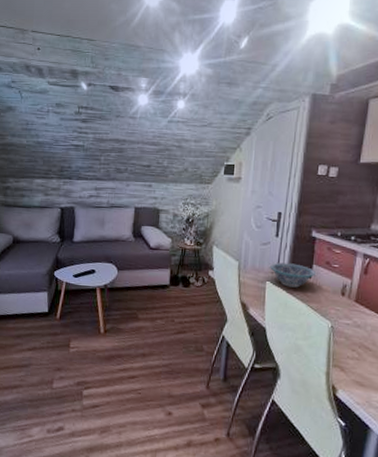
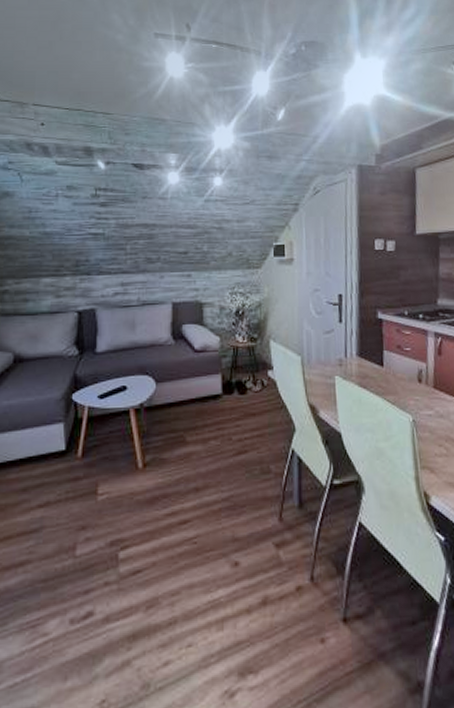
bowl: present [270,262,315,288] -> none [337,351,388,380]

